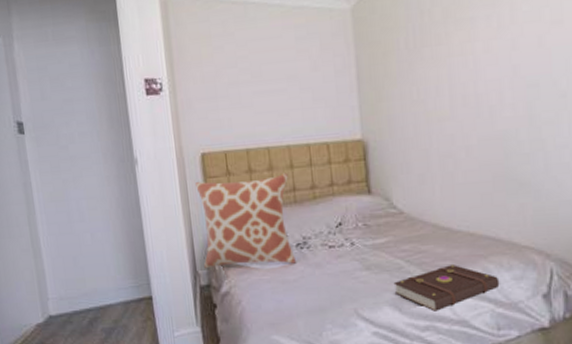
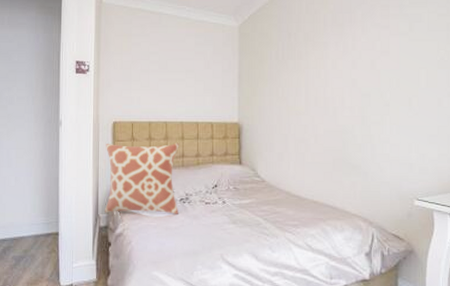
book: present [393,265,500,312] -> none [253,225,334,261]

